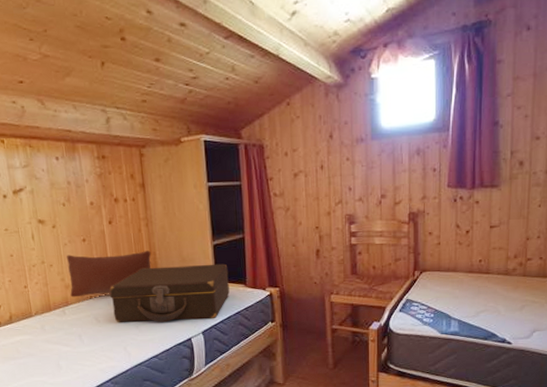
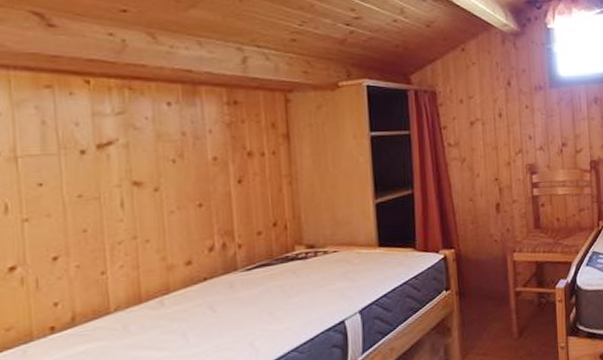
pillow: present [66,251,151,298] -> none [171,214,295,282]
suitcase: present [110,263,230,323] -> none [234,225,395,310]

